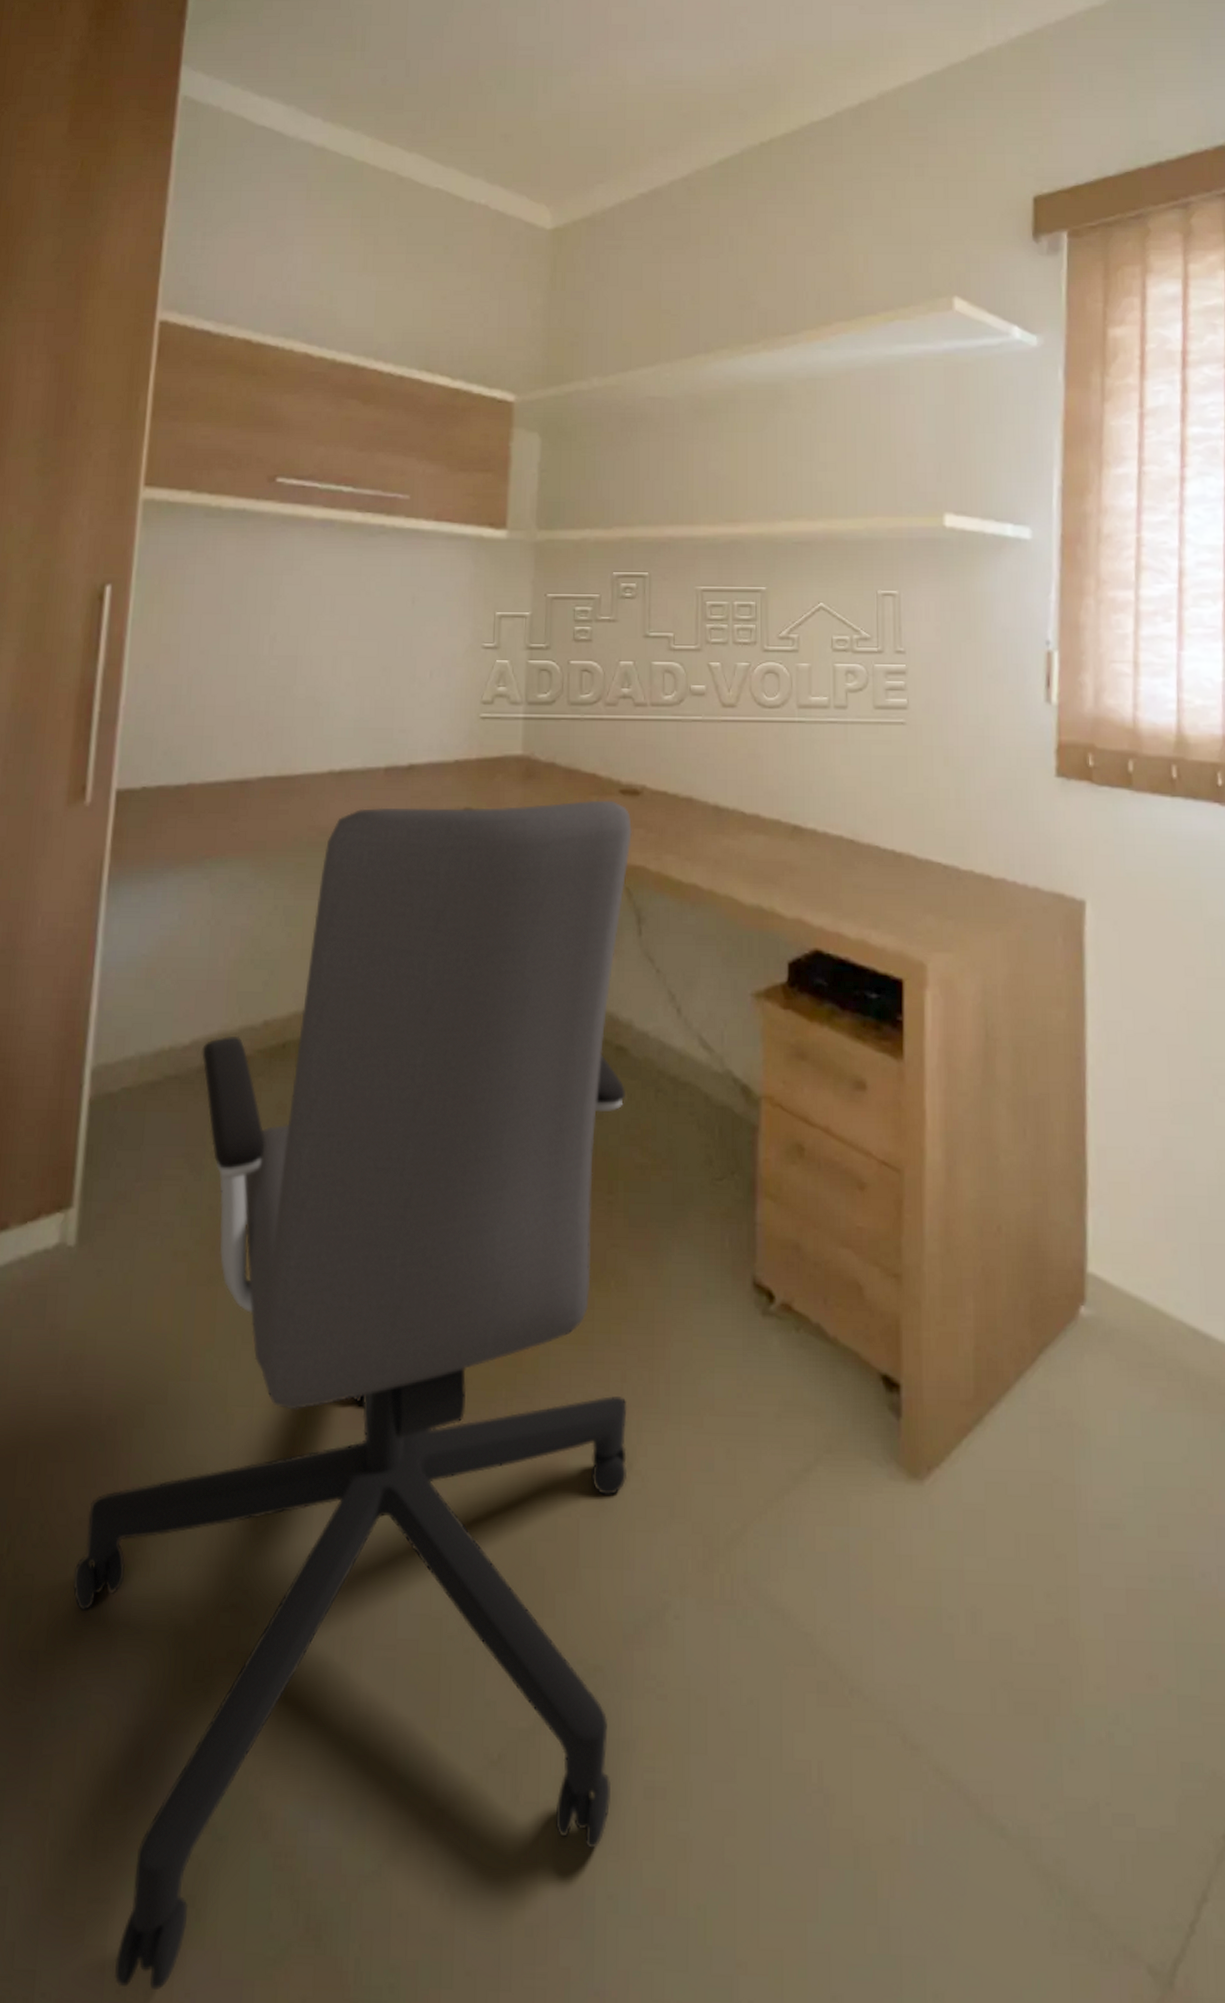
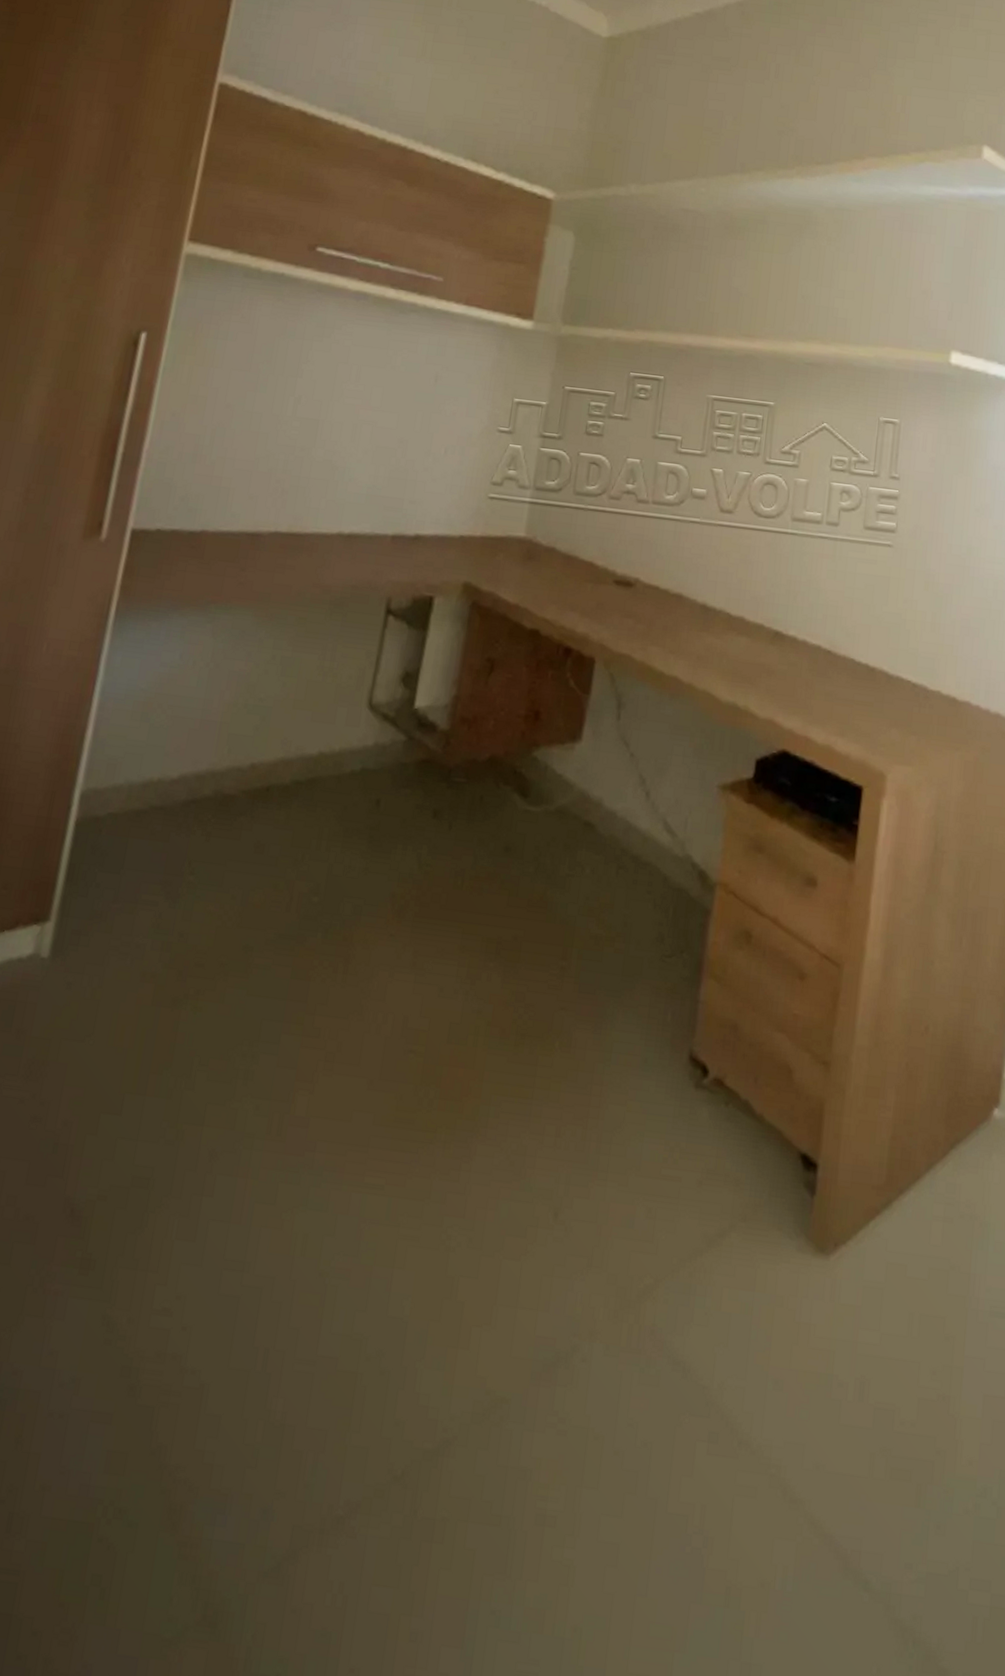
office chair: present [73,800,633,1989] -> none [14,571,623,1659]

